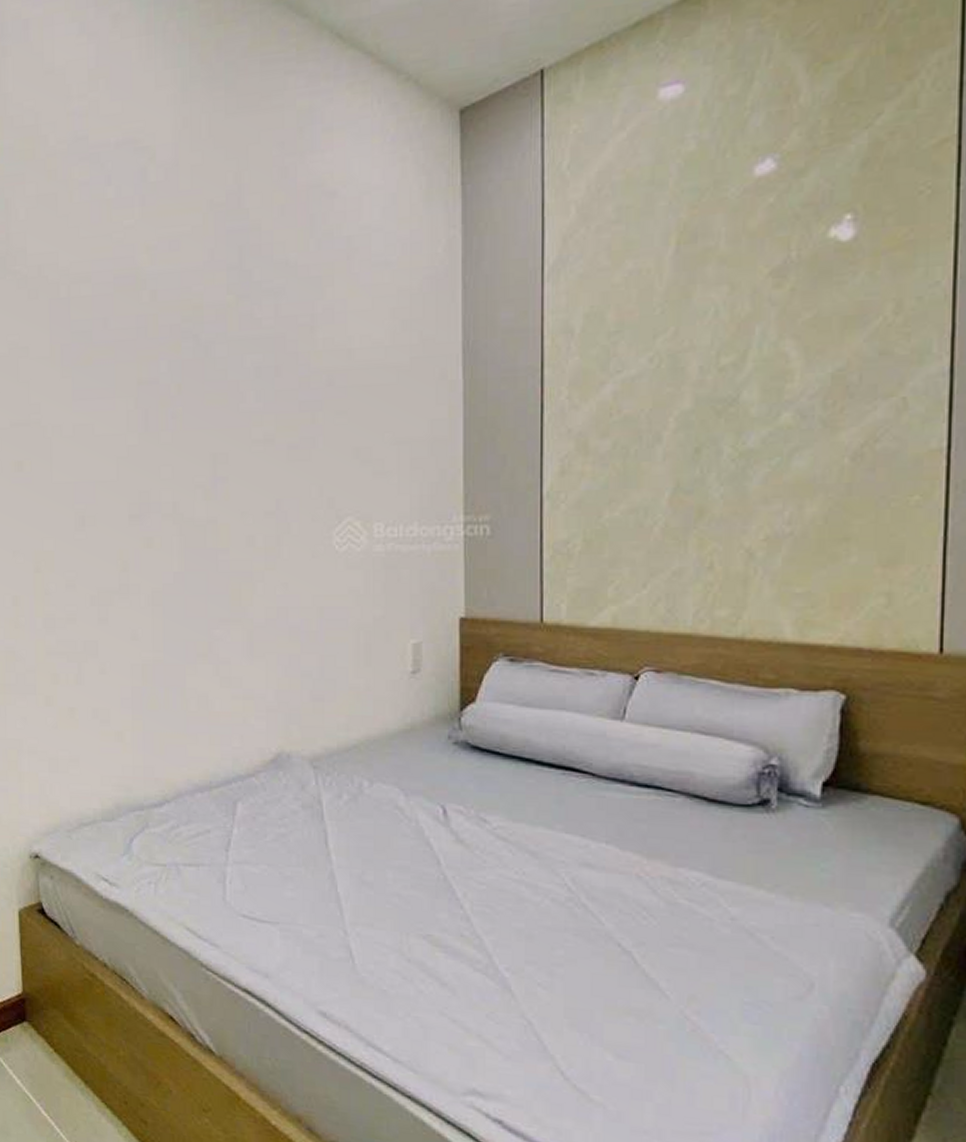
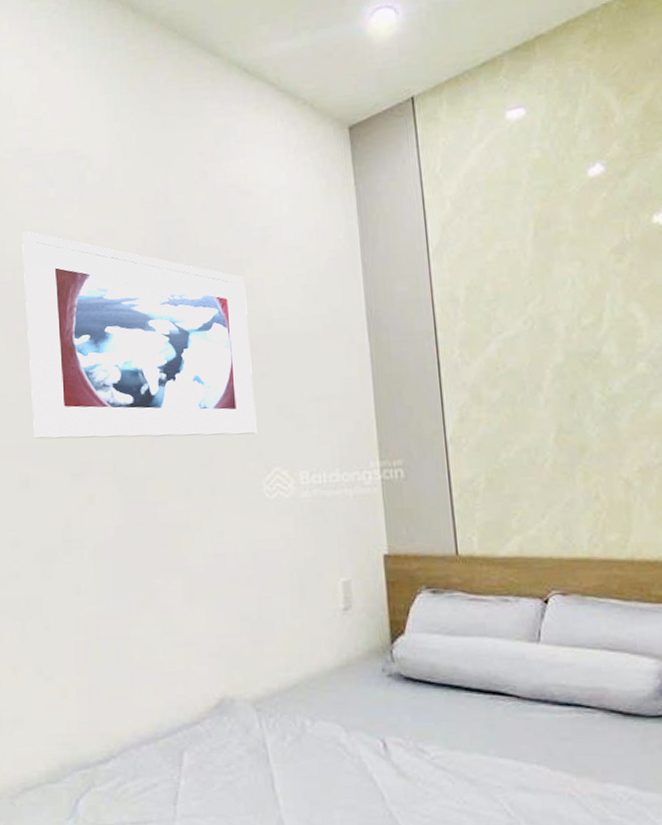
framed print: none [77,239,329,480] -> present [22,232,257,440]

